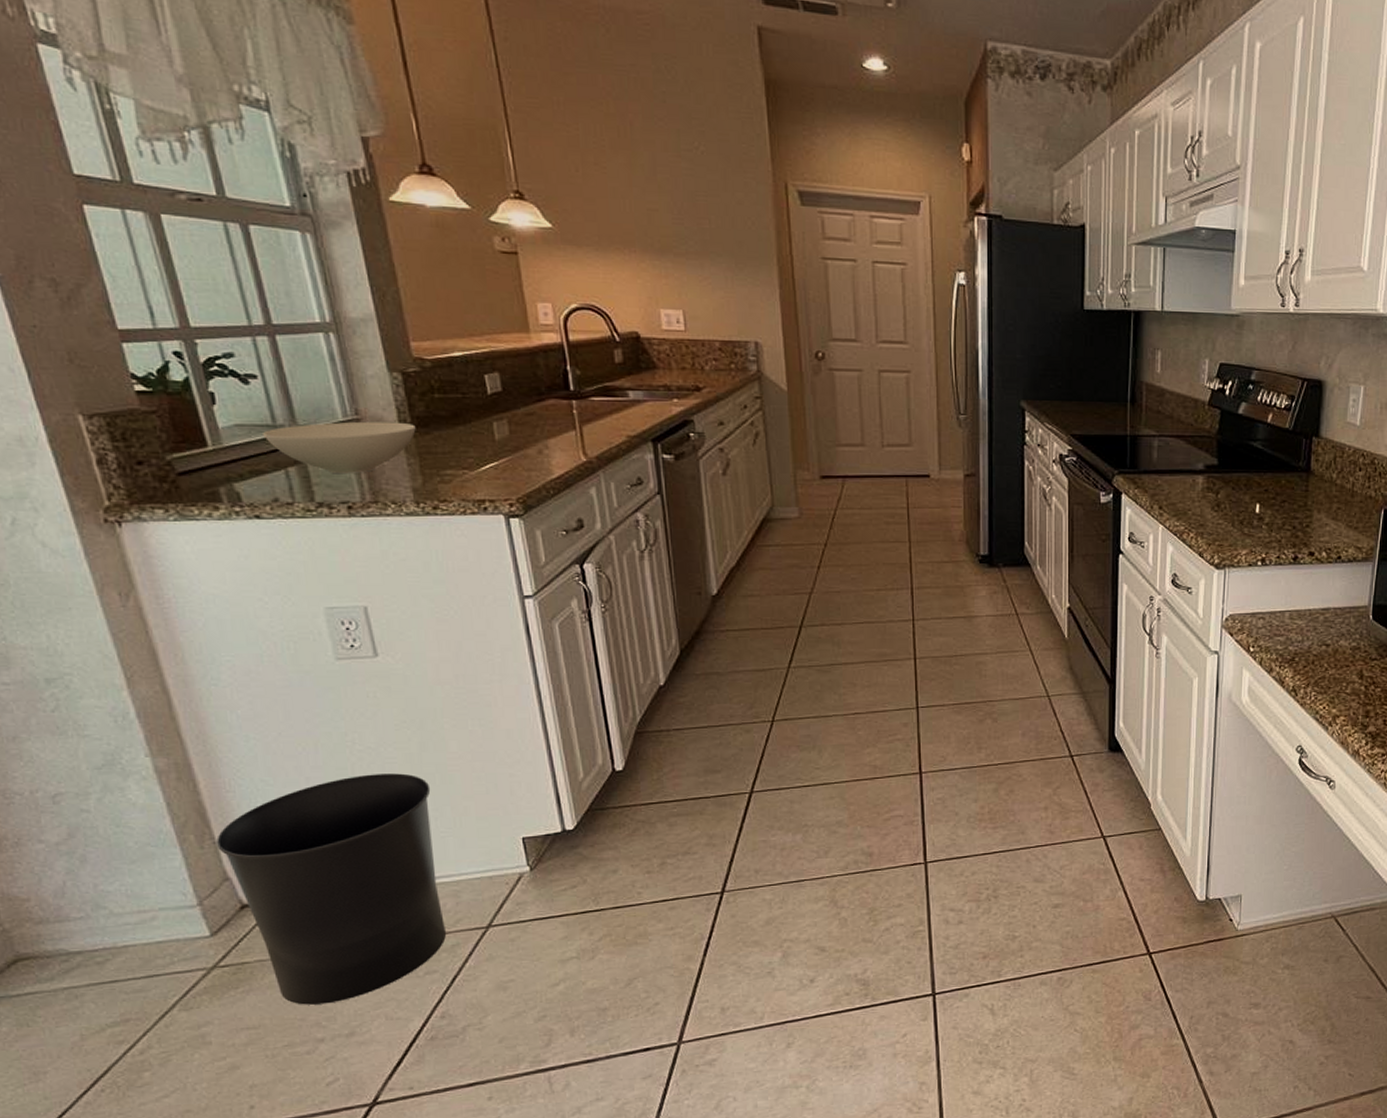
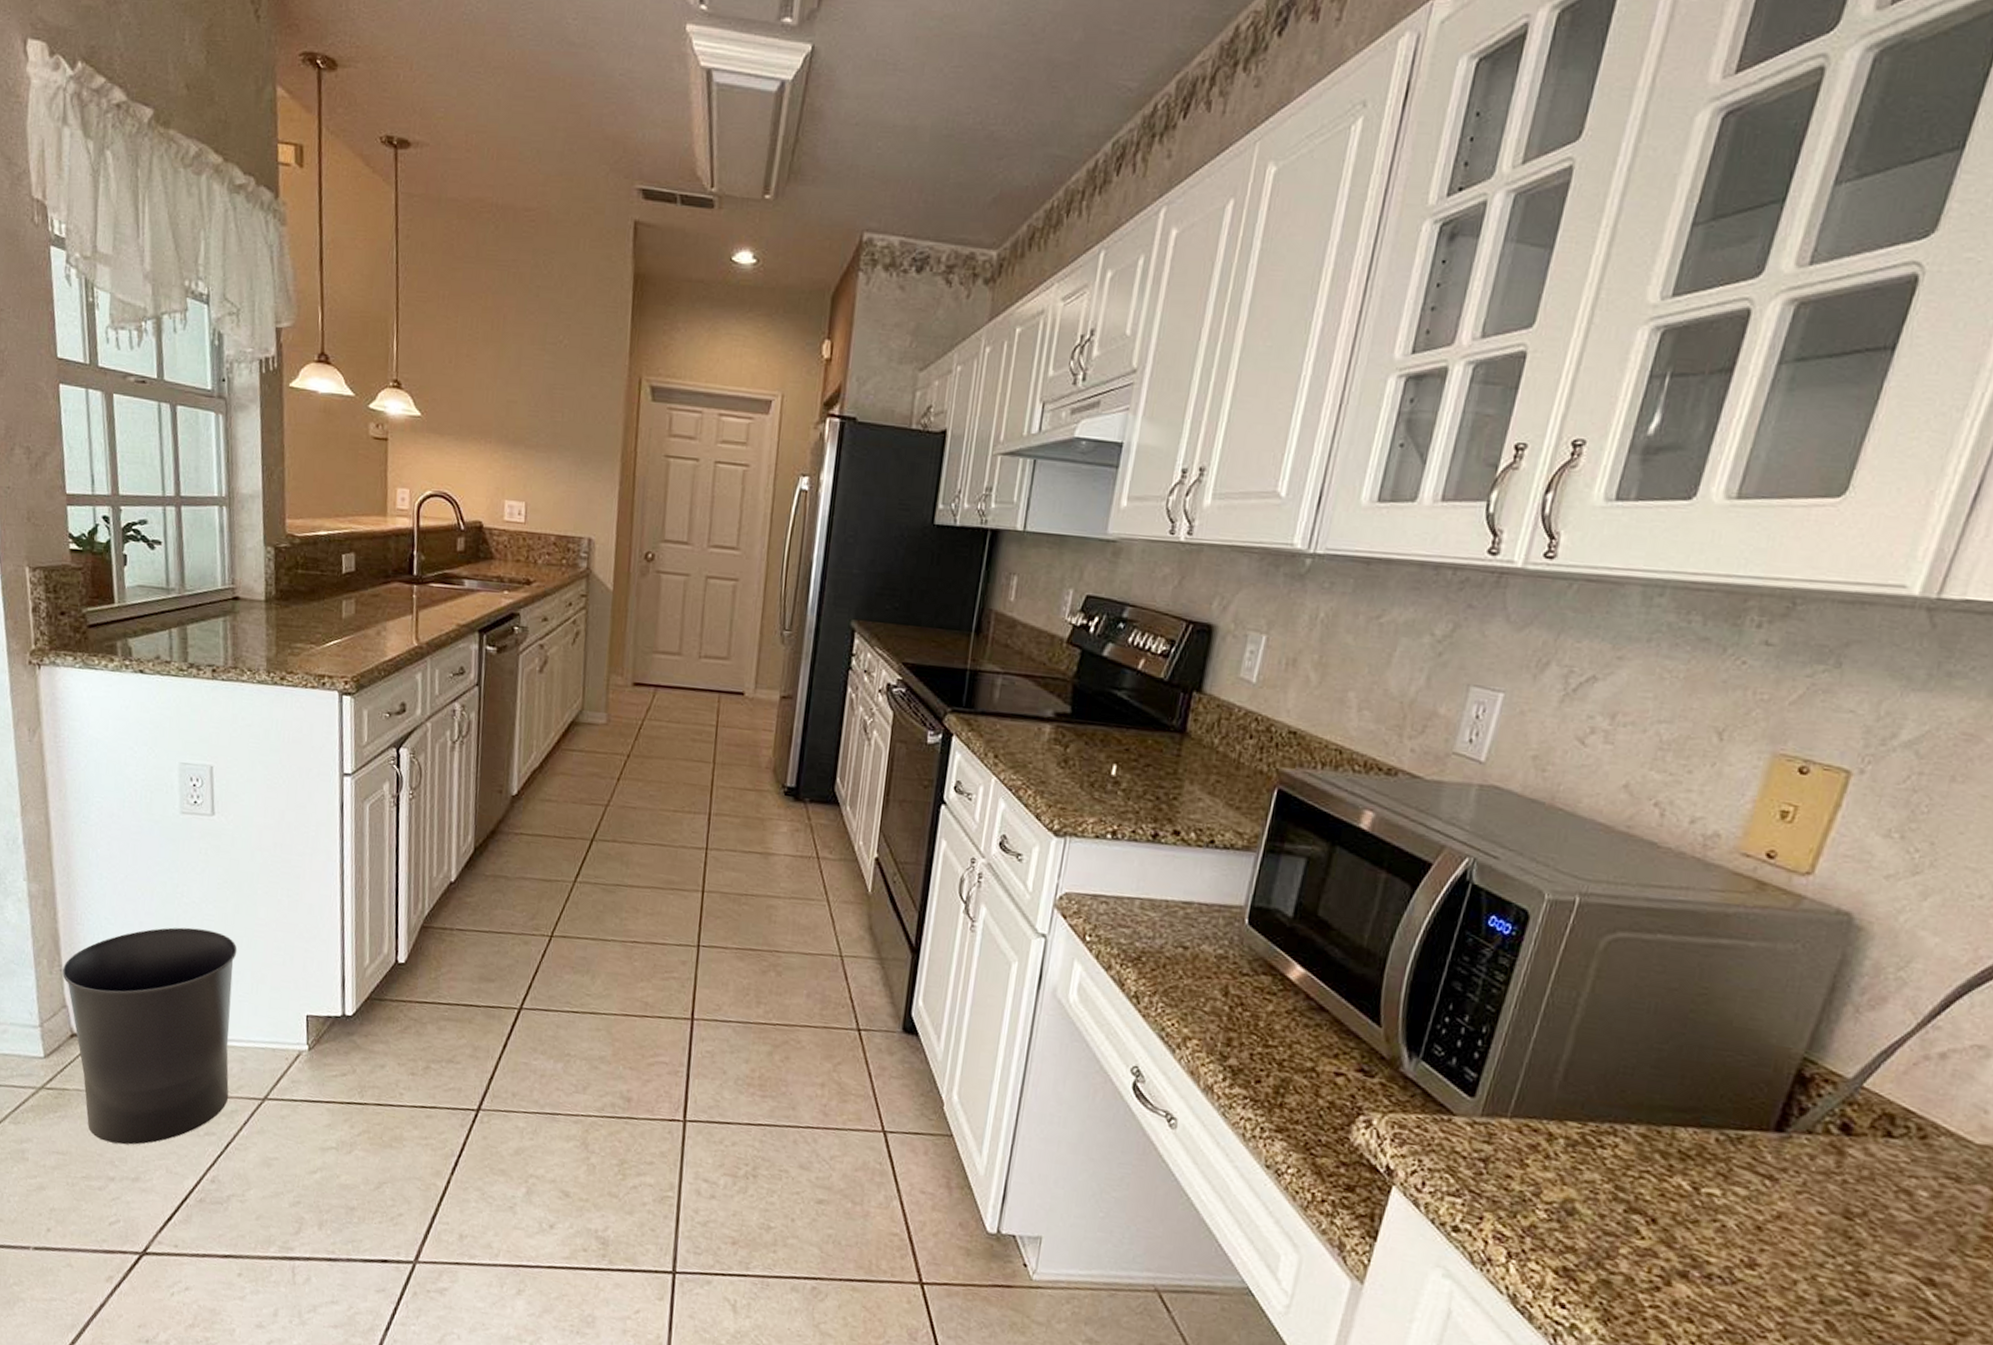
bowl: present [263,421,416,474] -> none [157,589,278,639]

